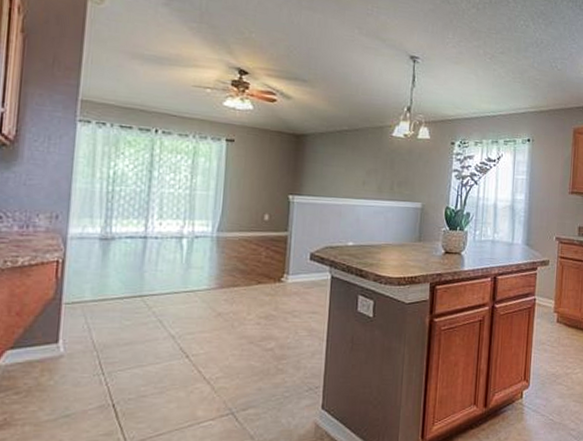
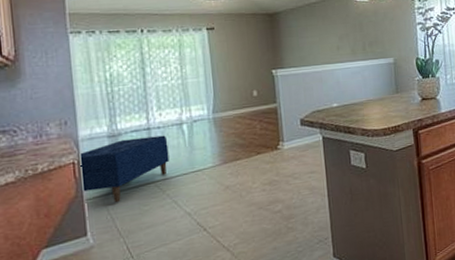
bench: none [64,244,164,313] -> present [80,135,170,203]

